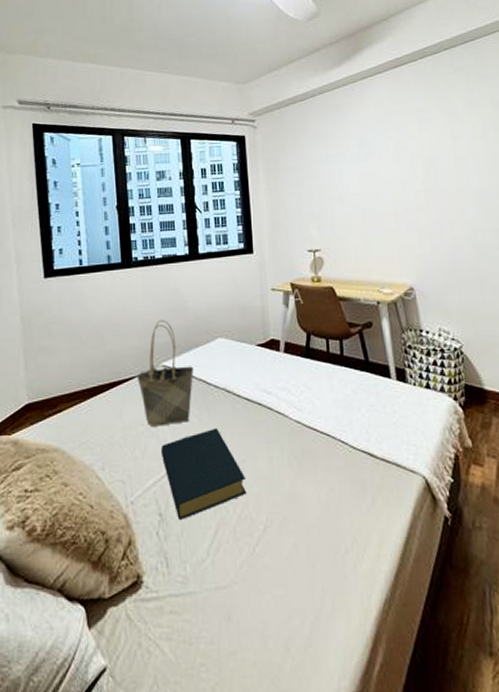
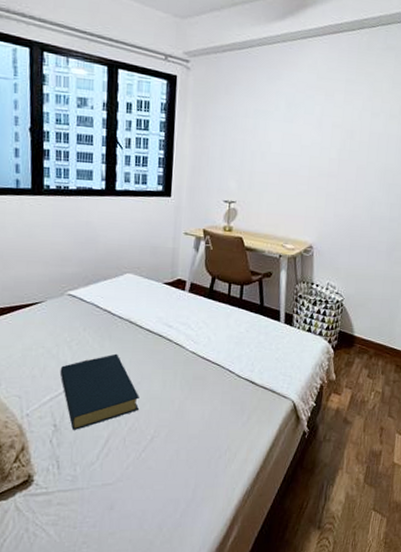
tote bag: present [136,319,194,427] -> none [40,250,100,349]

